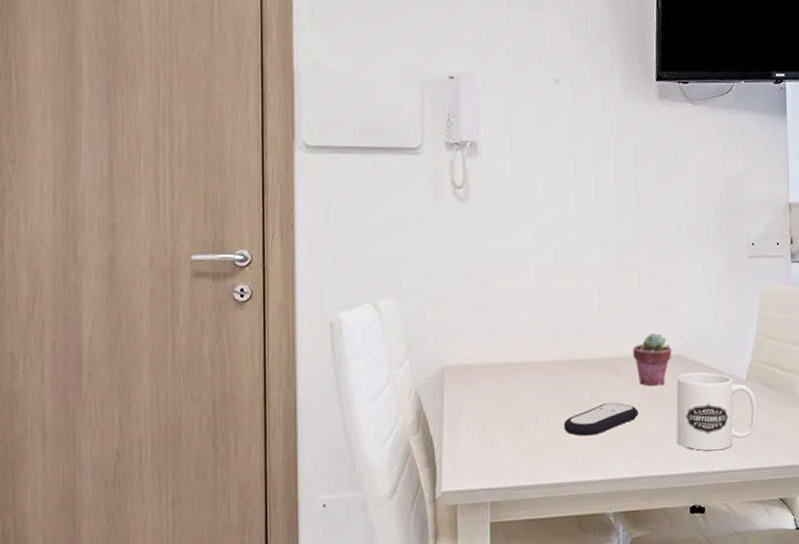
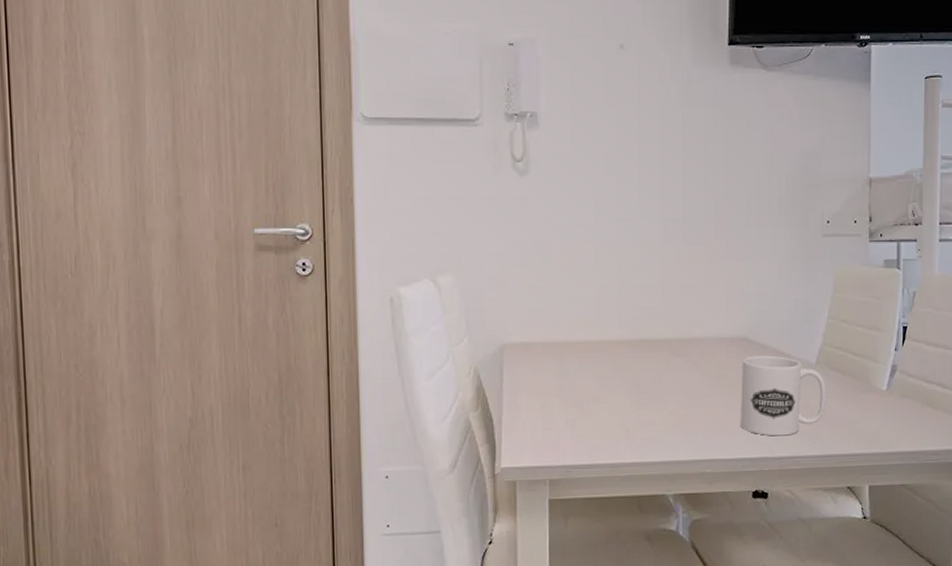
remote control: present [563,402,639,436] -> none [623,384,701,417]
potted succulent: present [633,332,672,387] -> none [697,313,738,369]

